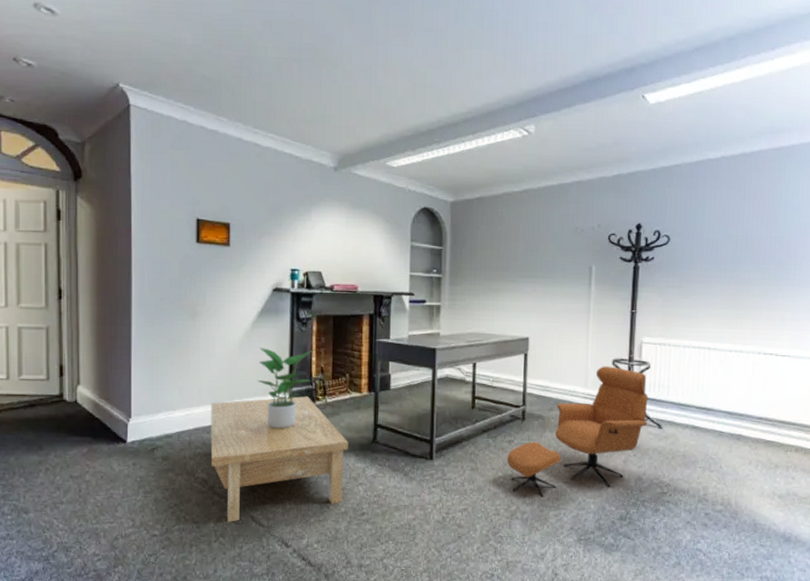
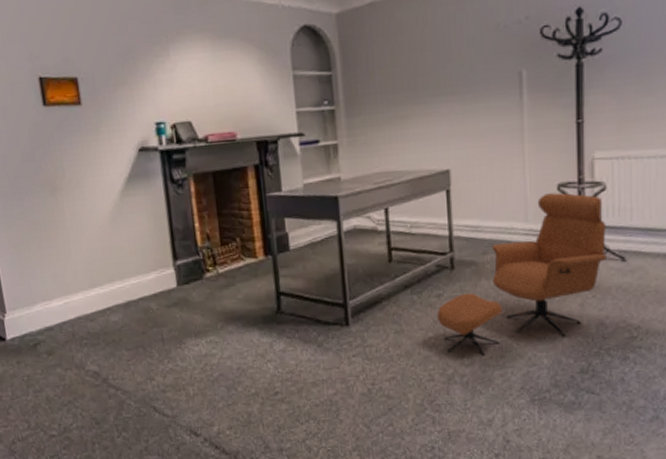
coffee table: present [210,396,348,522] -> none [89,268,251,415]
potted plant: present [258,348,313,429] -> none [133,214,198,309]

